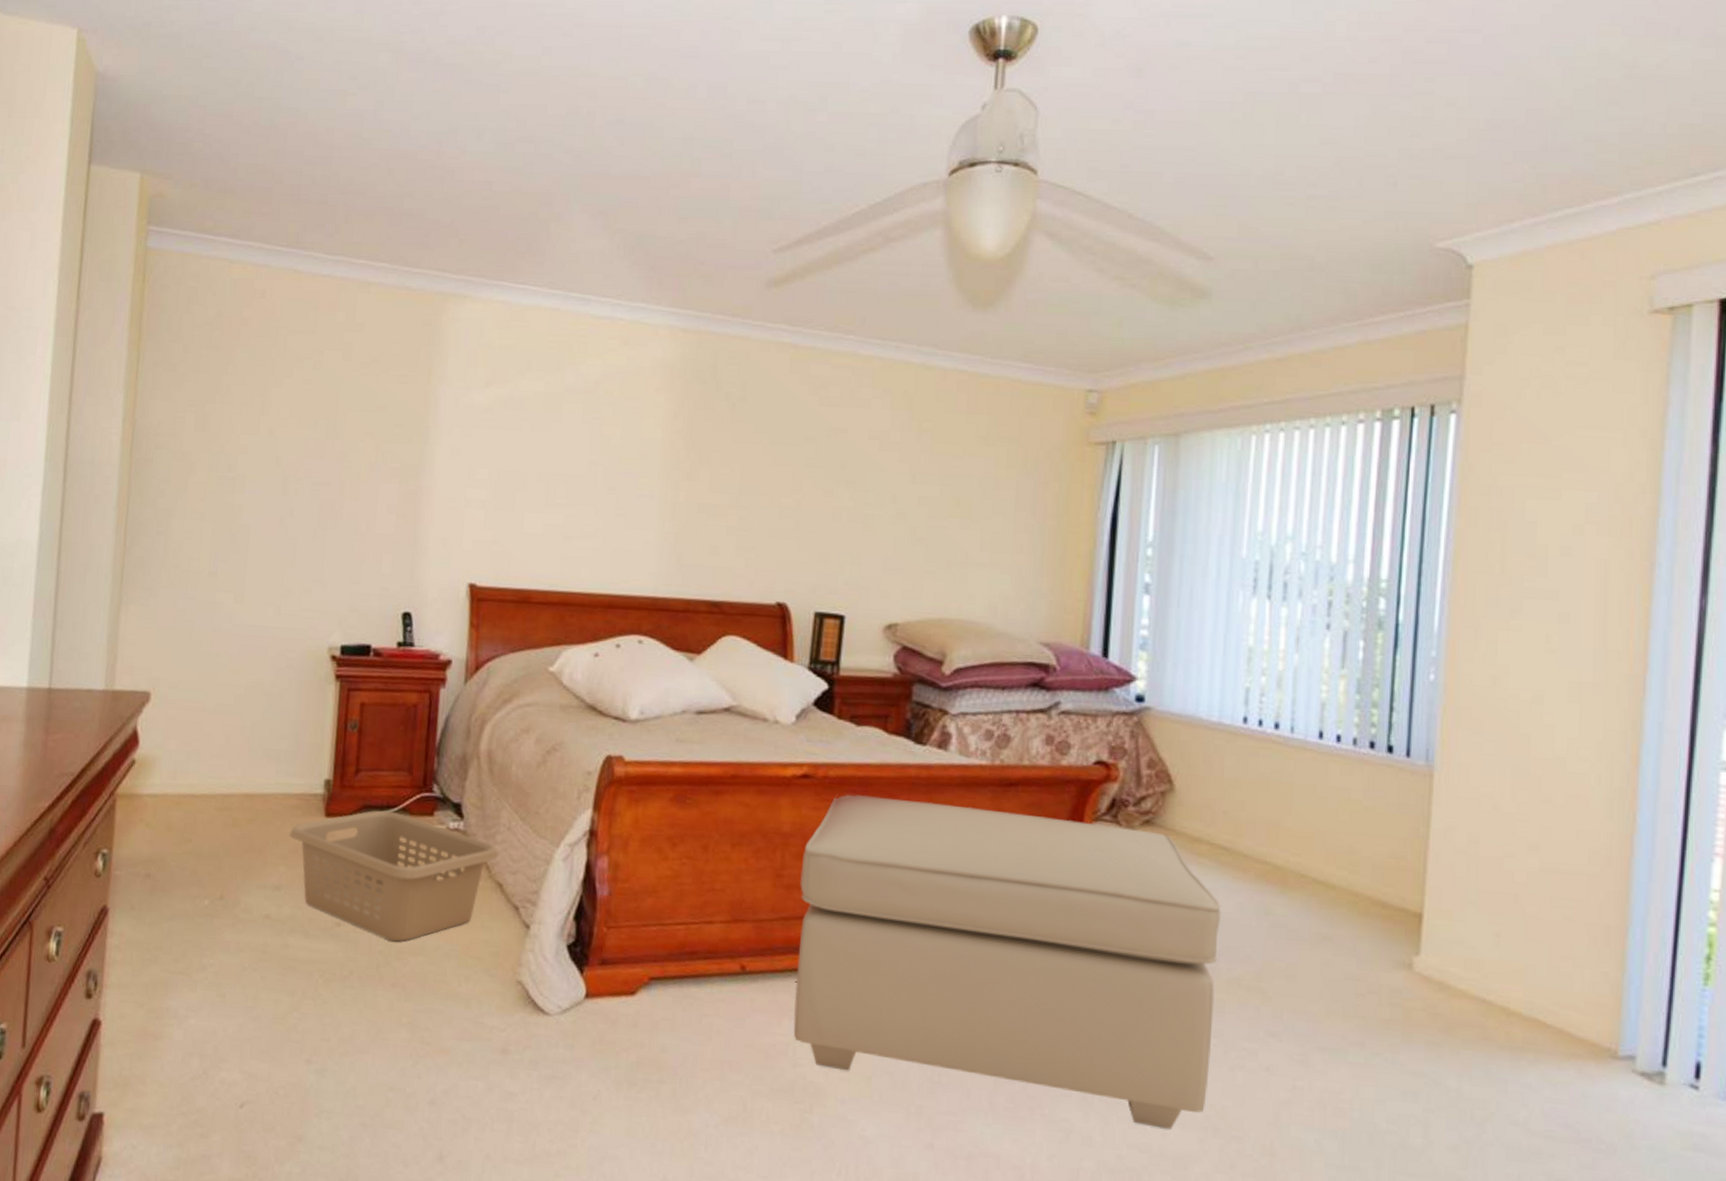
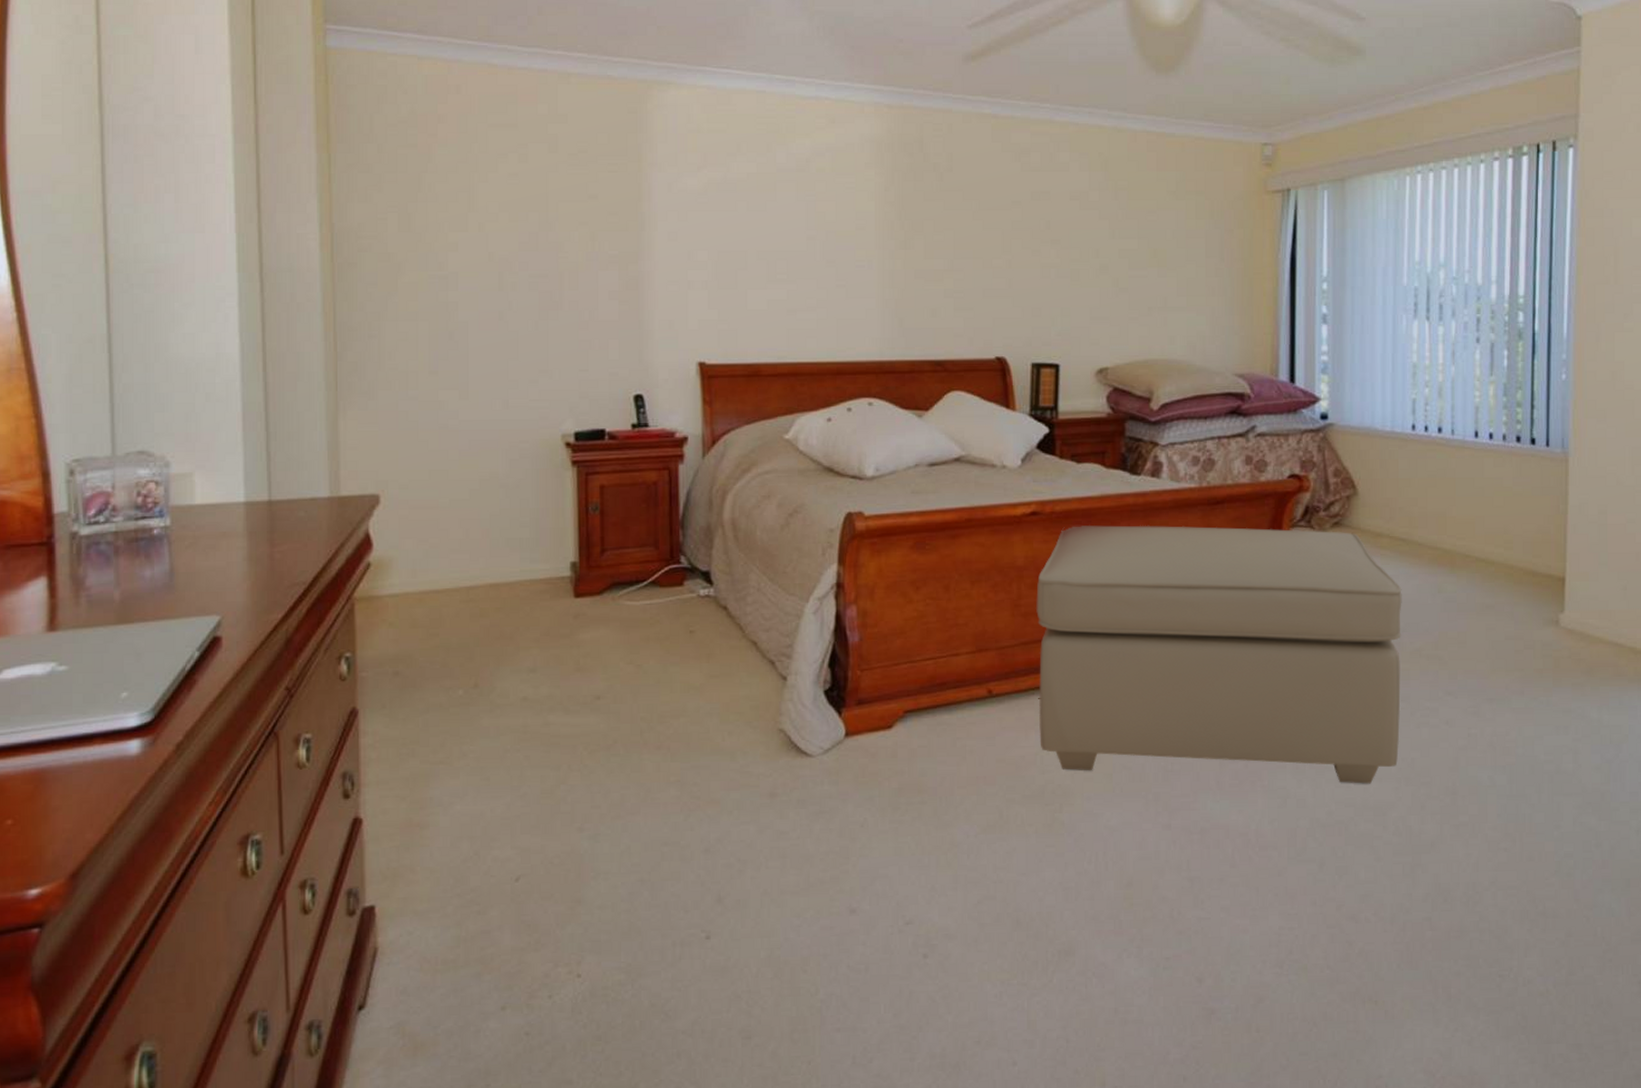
laundry basket: present [289,810,499,942] -> none [540,585,751,707]

